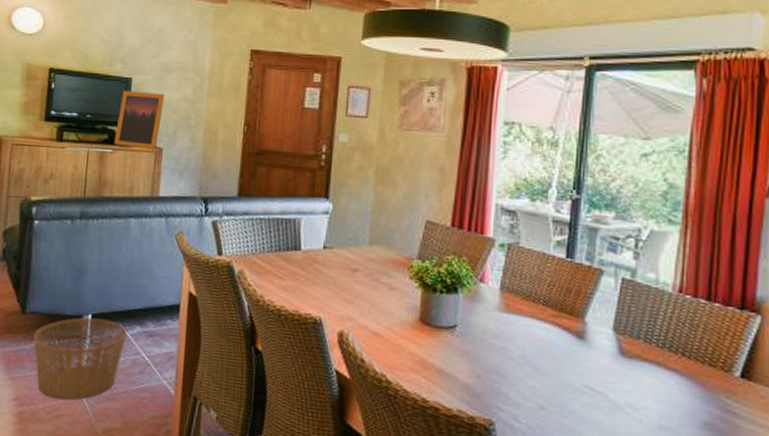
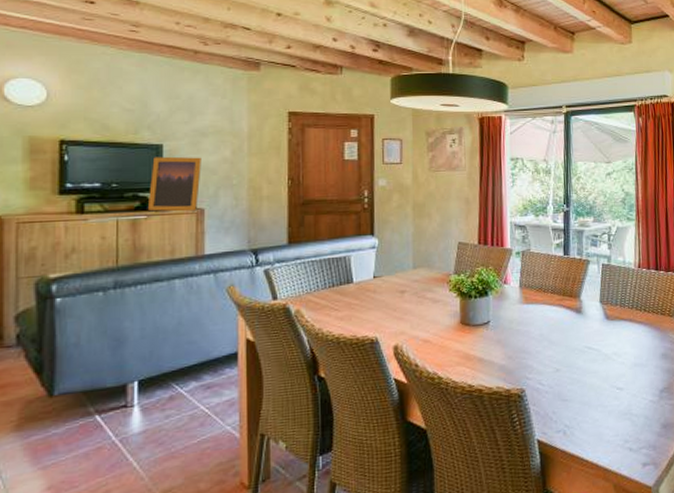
basket: present [33,317,127,400] -> none [66,382,181,476]

